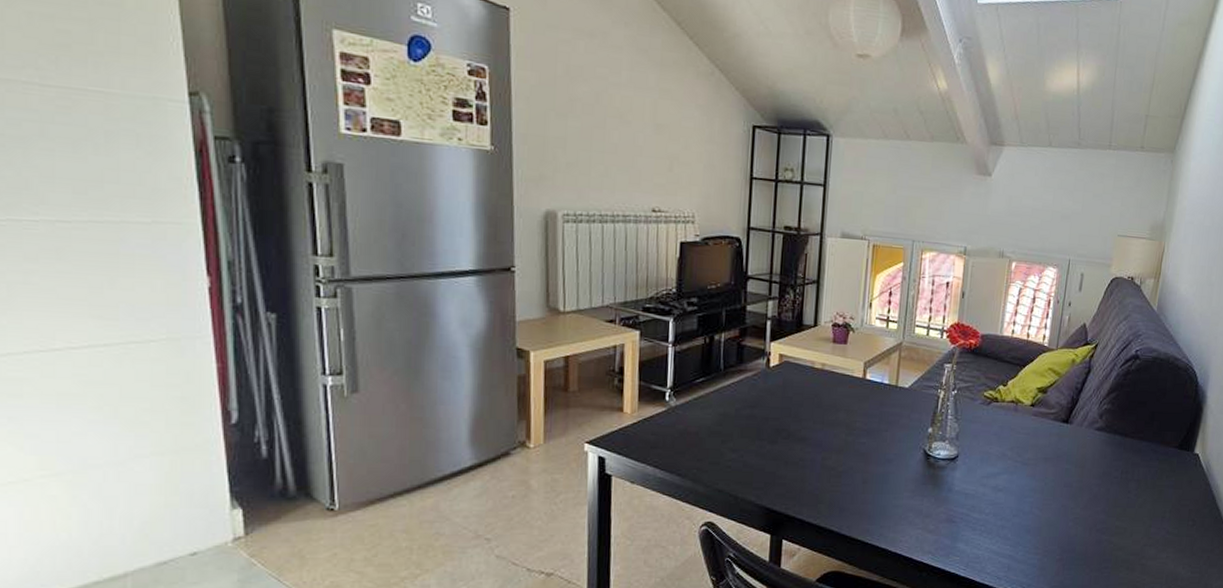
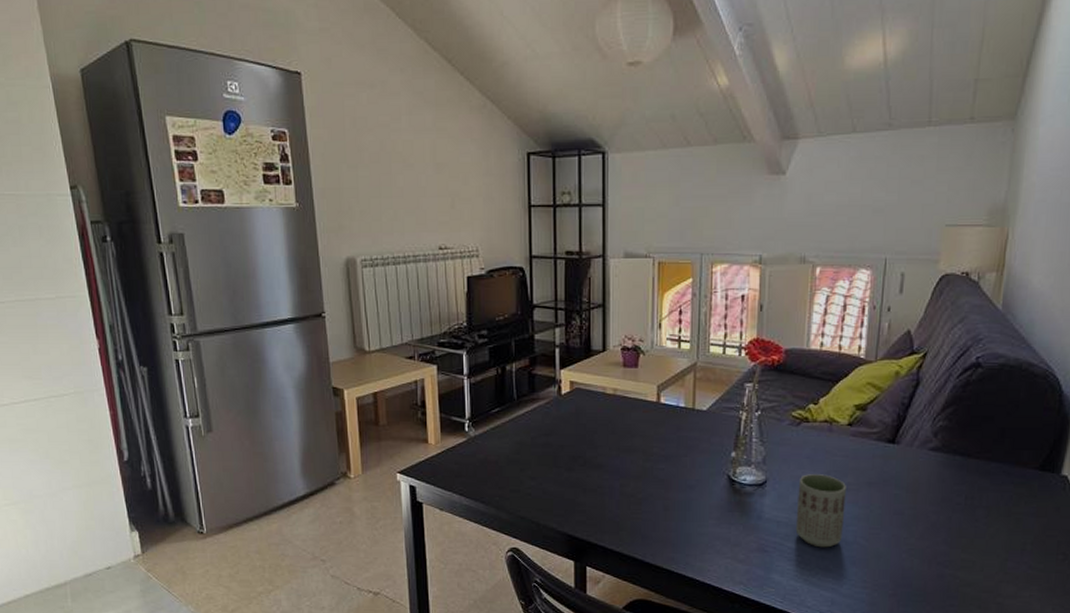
cup: none [980,450,1026,518] -> present [795,474,846,548]

